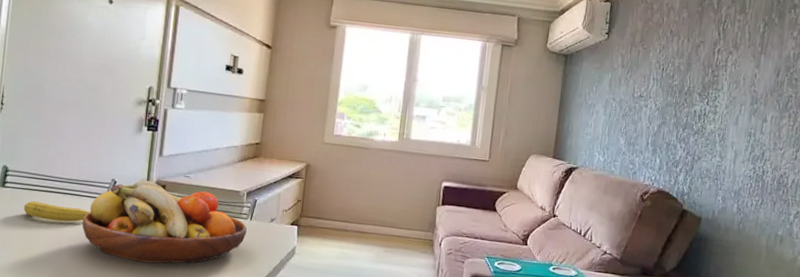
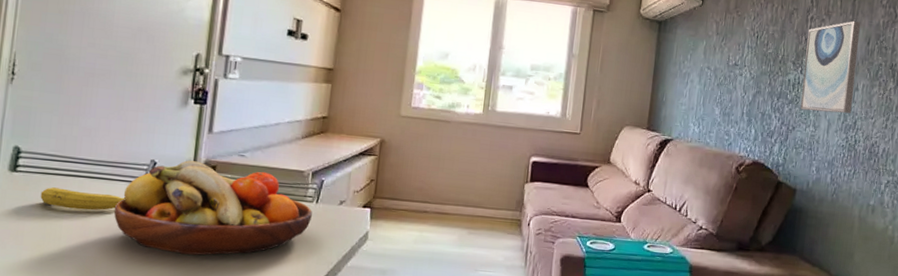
wall art: none [706,52,770,144] -> present [800,20,861,113]

